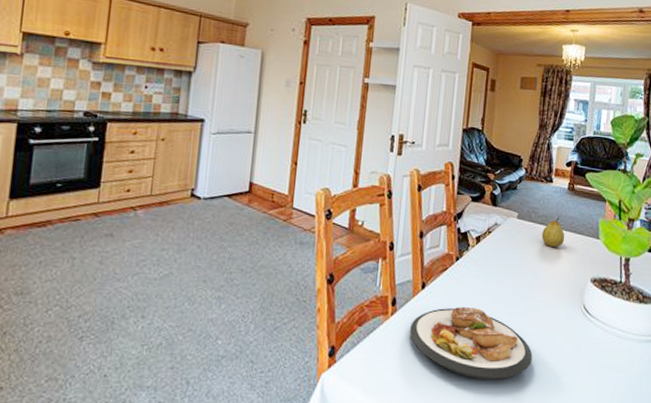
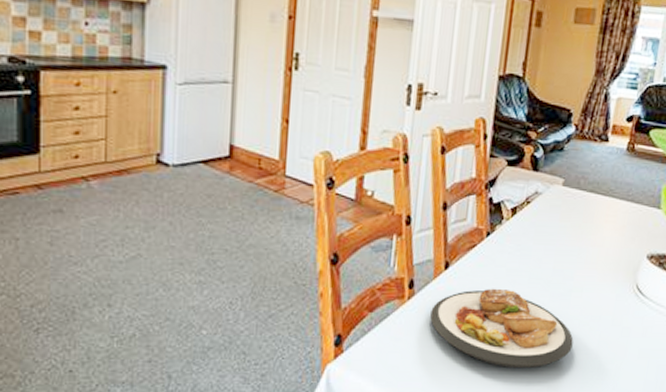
fruit: present [542,217,565,248] -> none [591,183,620,220]

